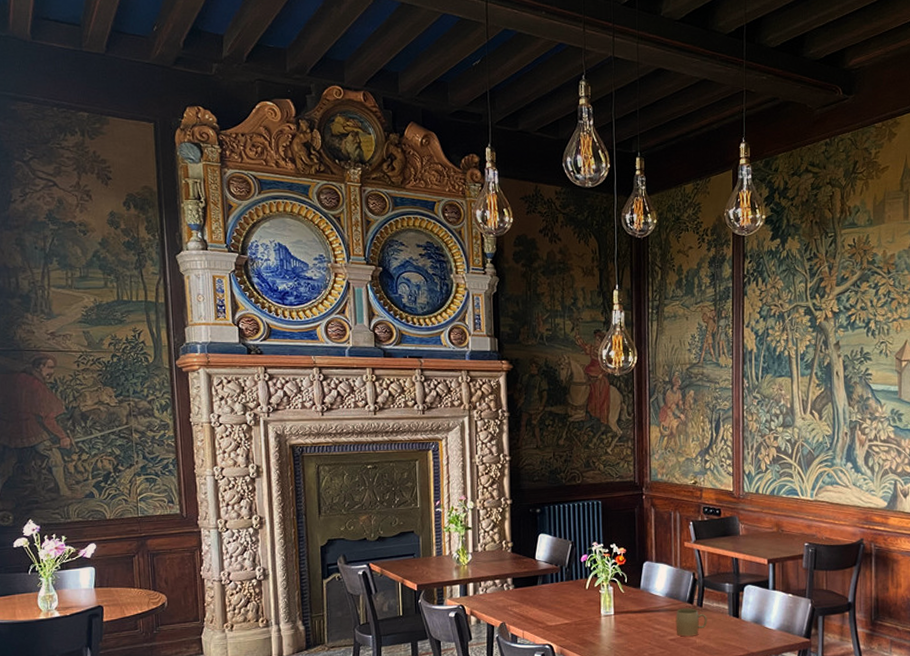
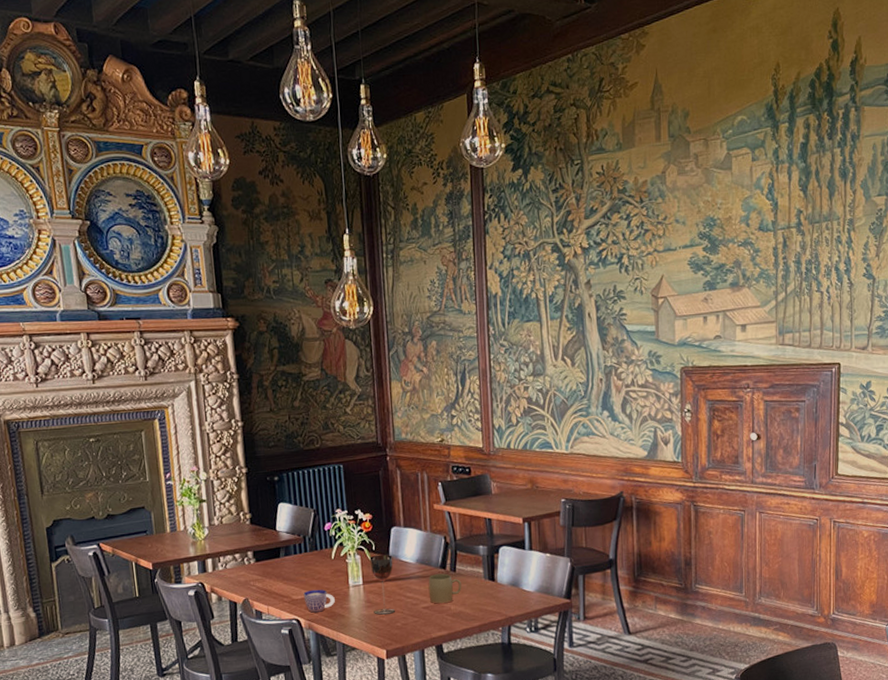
cup: none [557,617,587,639] -> present [303,589,335,613]
wineglass: none [621,587,644,644] -> present [369,554,395,615]

